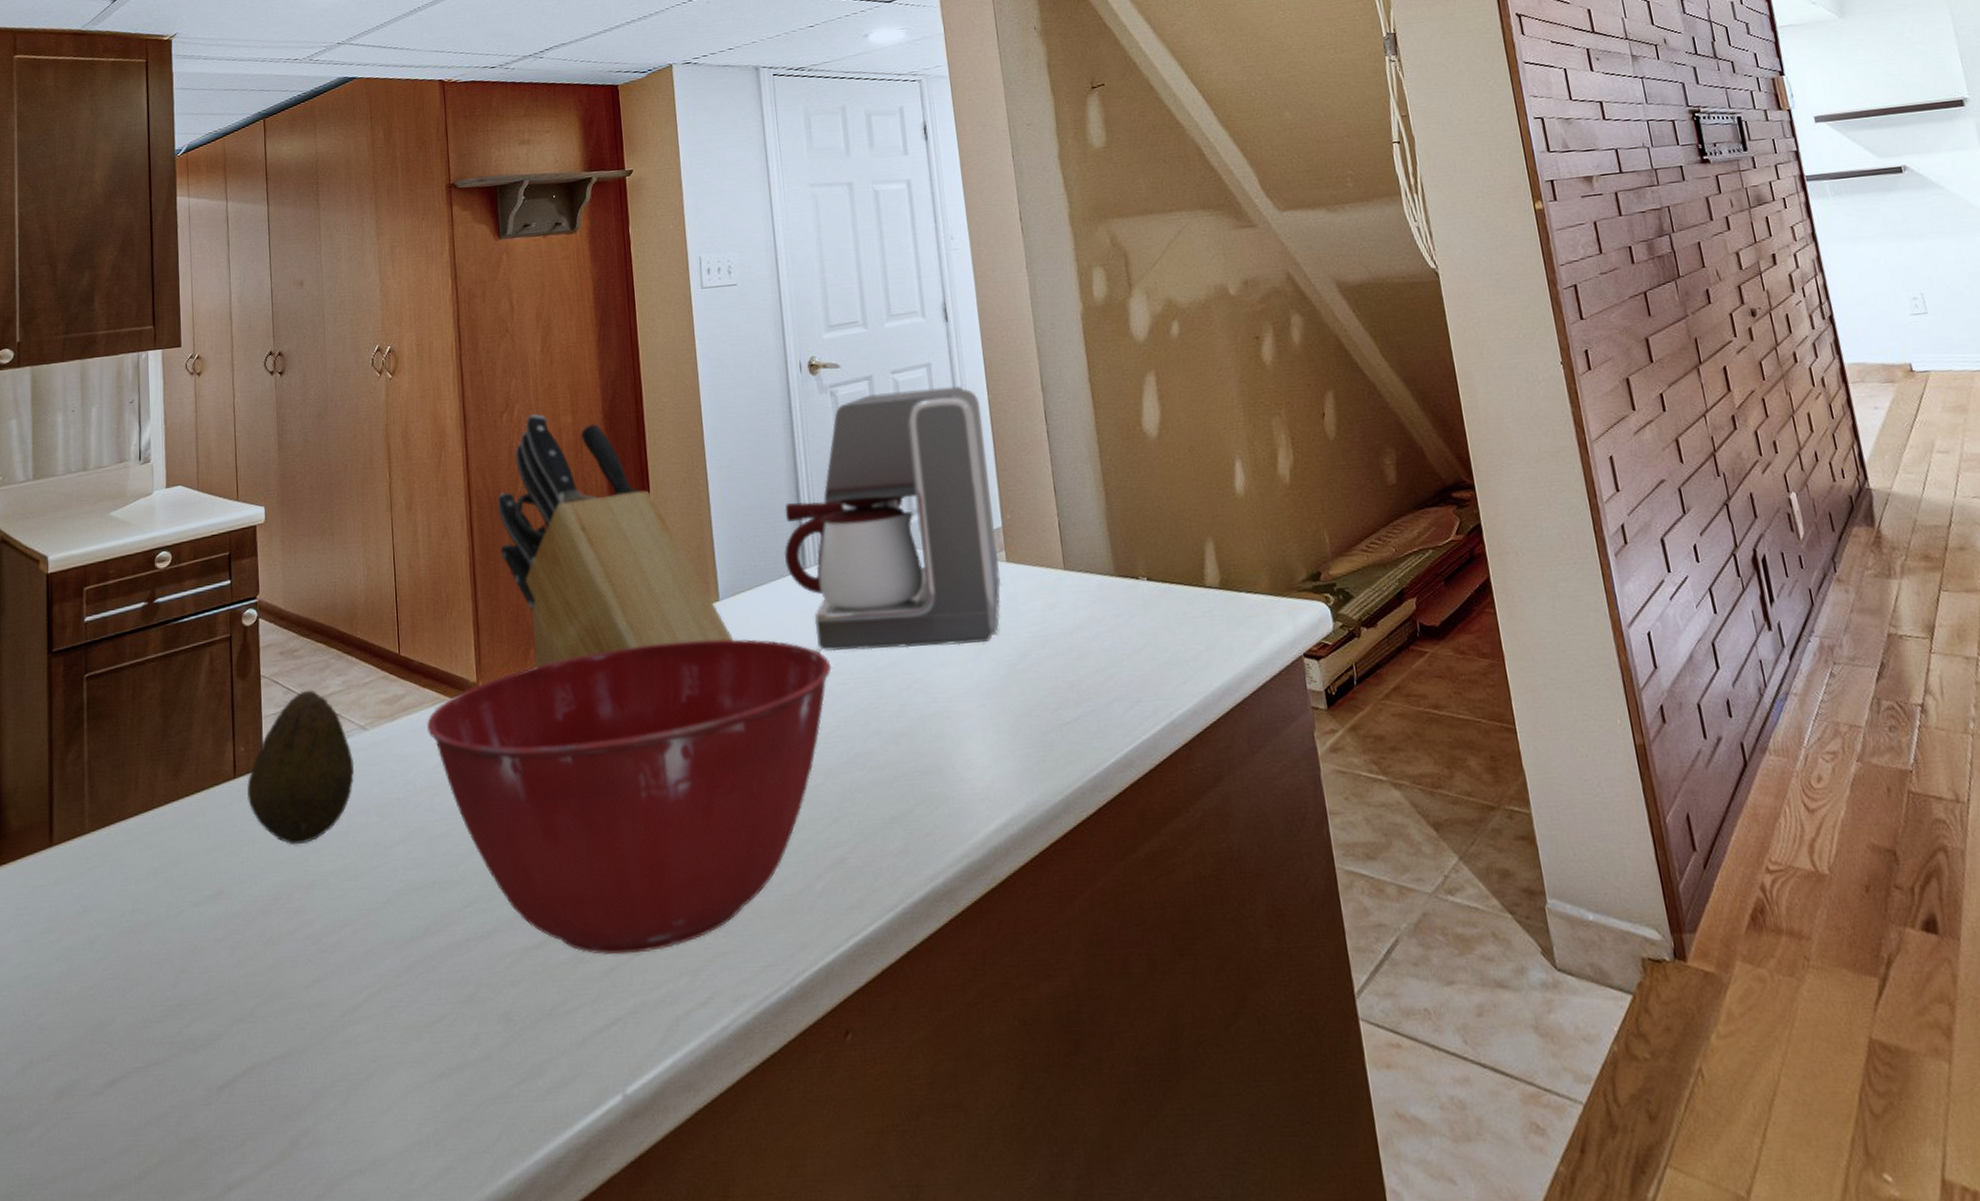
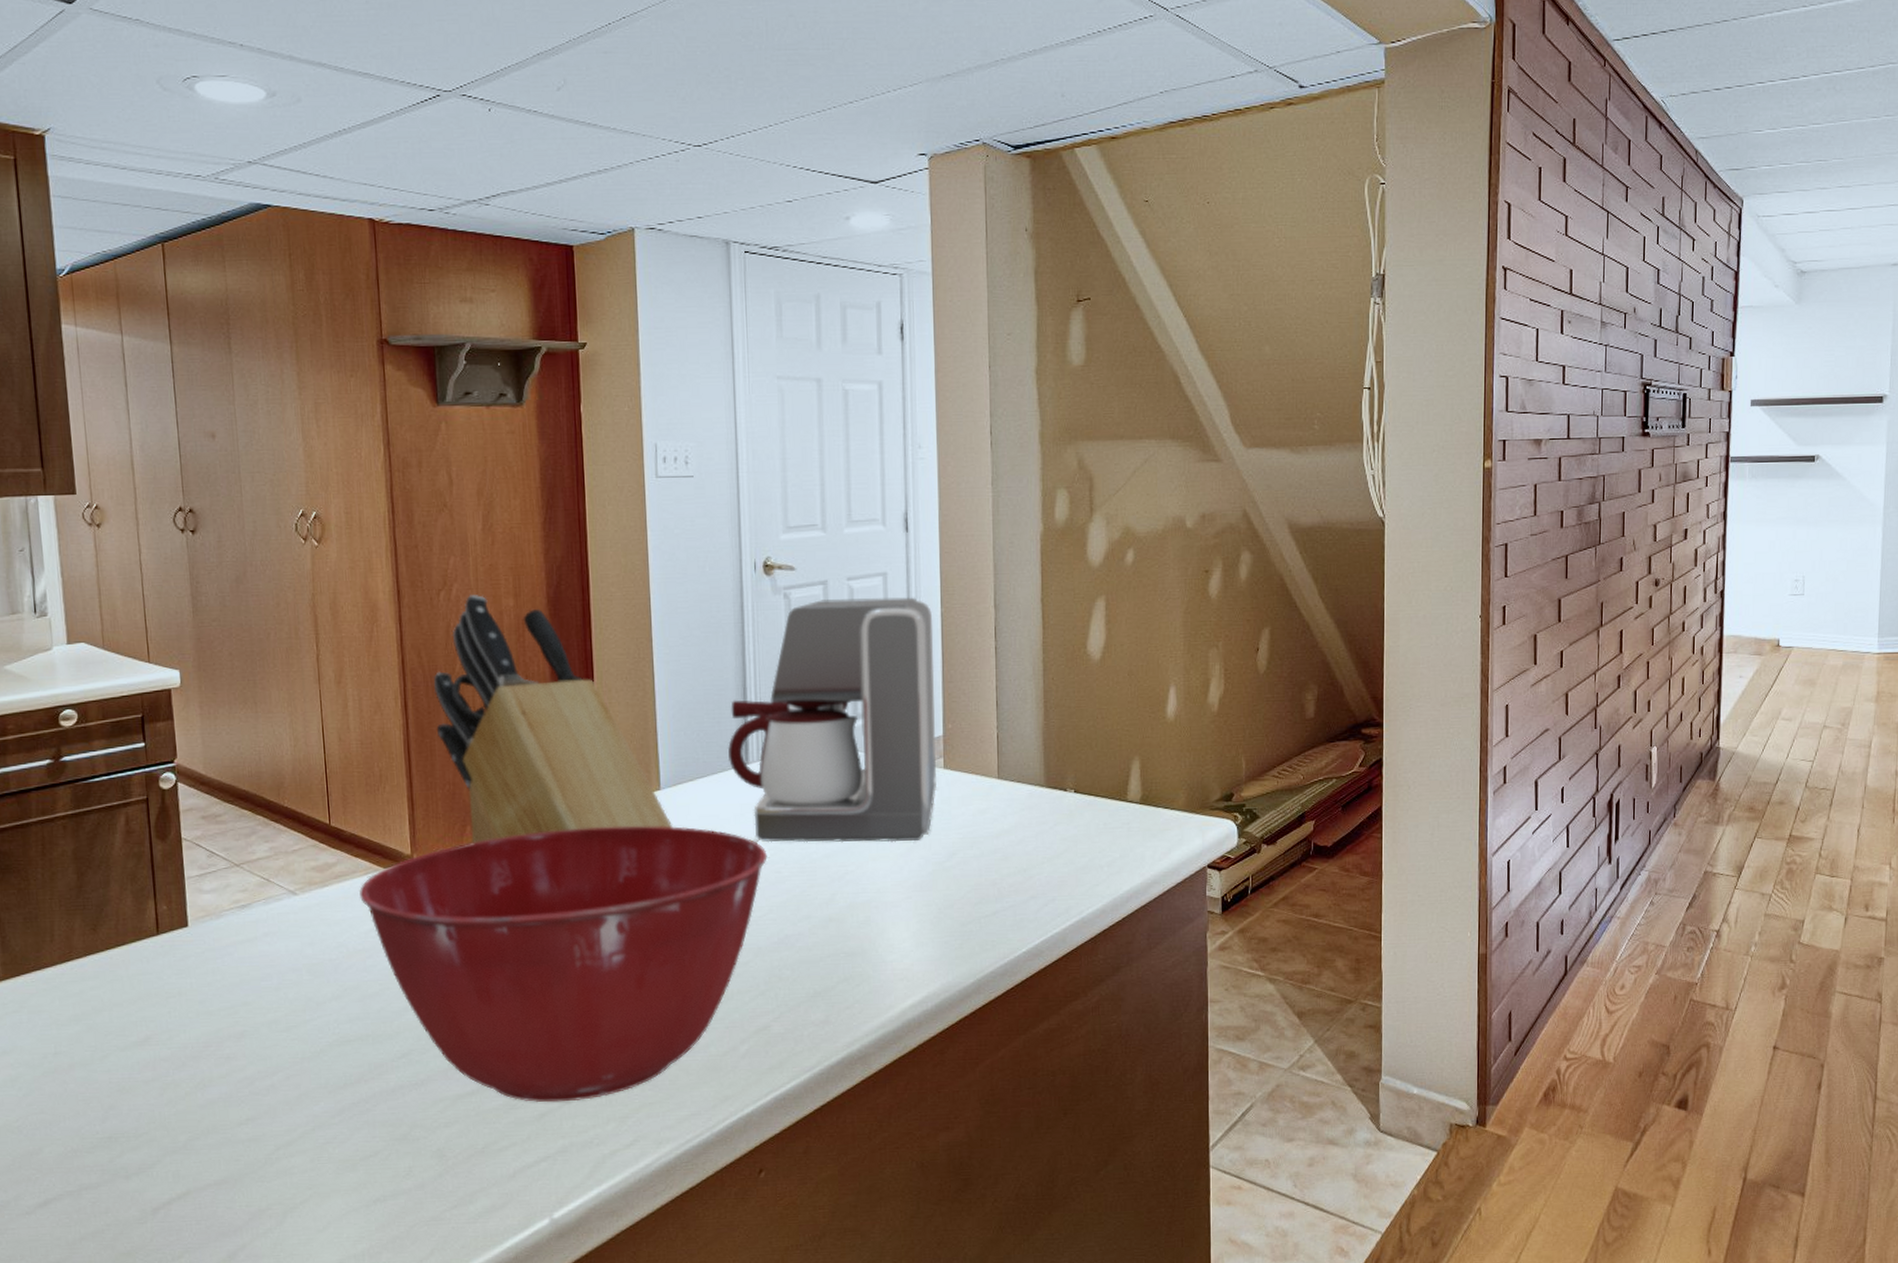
fruit: present [246,689,355,845] -> none [171,854,285,998]

